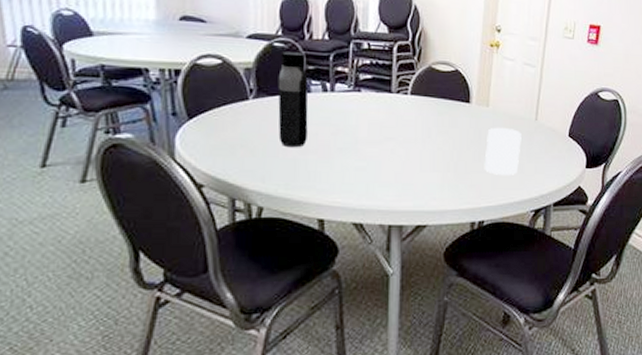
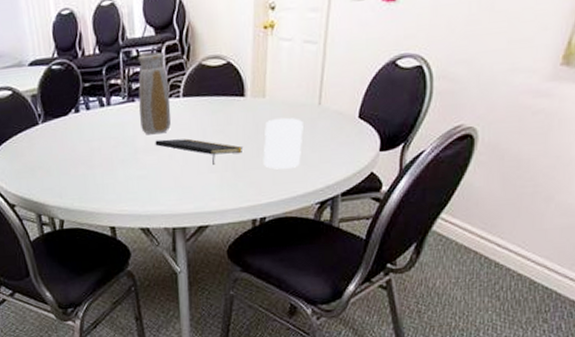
water bottle: present [278,51,308,148] -> none [59,71,92,164]
vase: none [365,48,398,127] -> present [137,52,172,135]
notepad: none [378,133,466,164] -> present [155,138,244,165]

